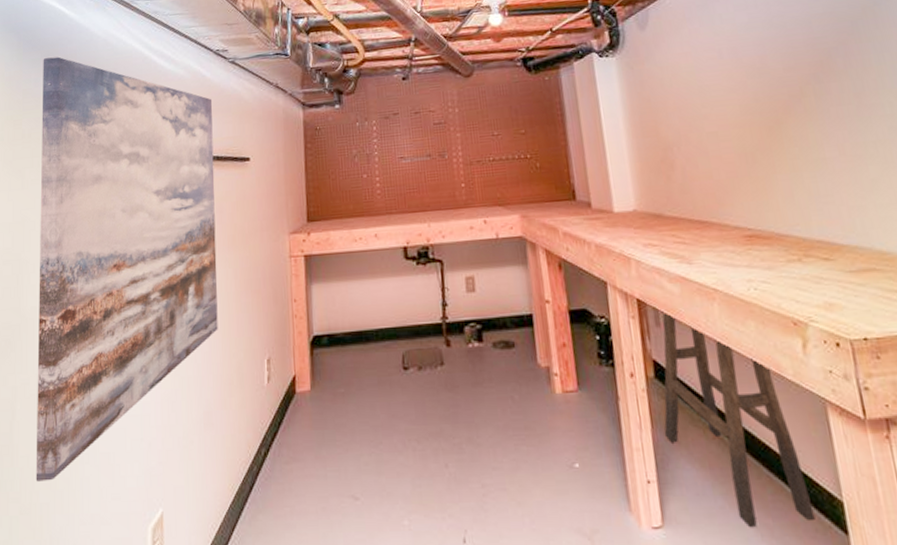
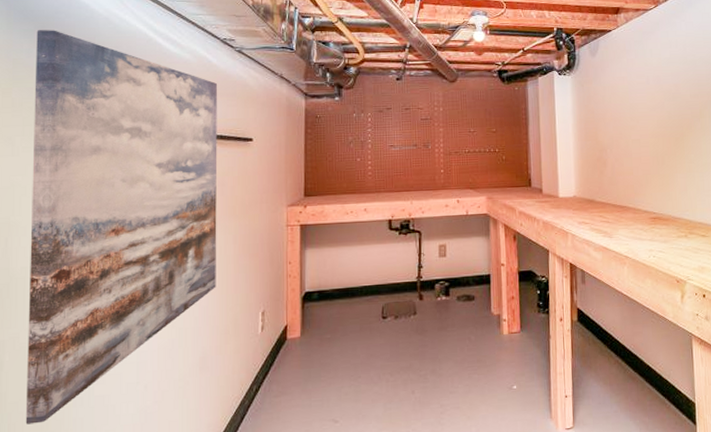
stool: present [662,311,815,528] -> none [580,272,676,425]

